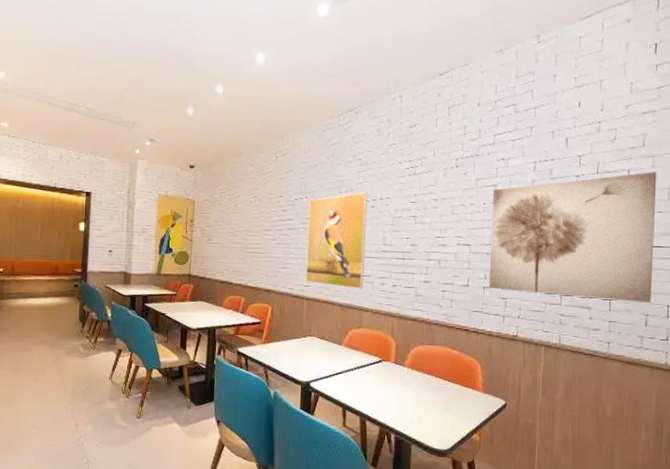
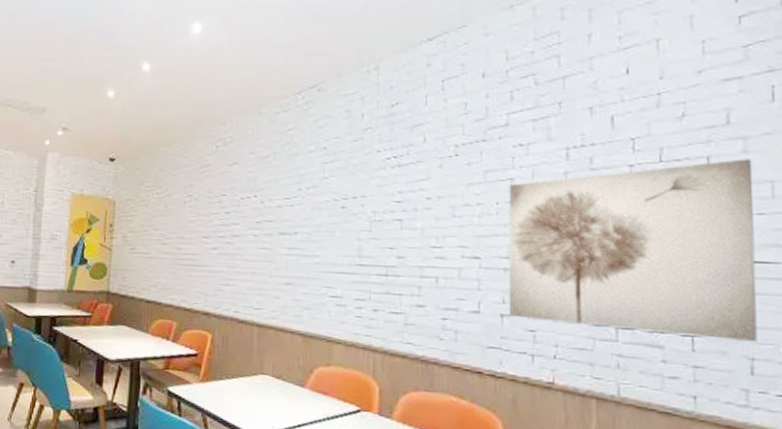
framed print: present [305,192,368,289] -> none [255,189,337,314]

